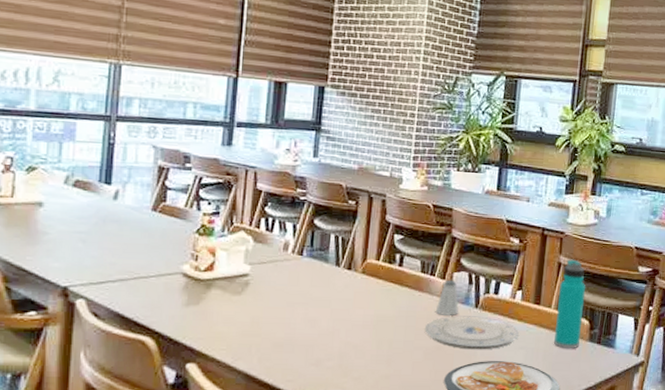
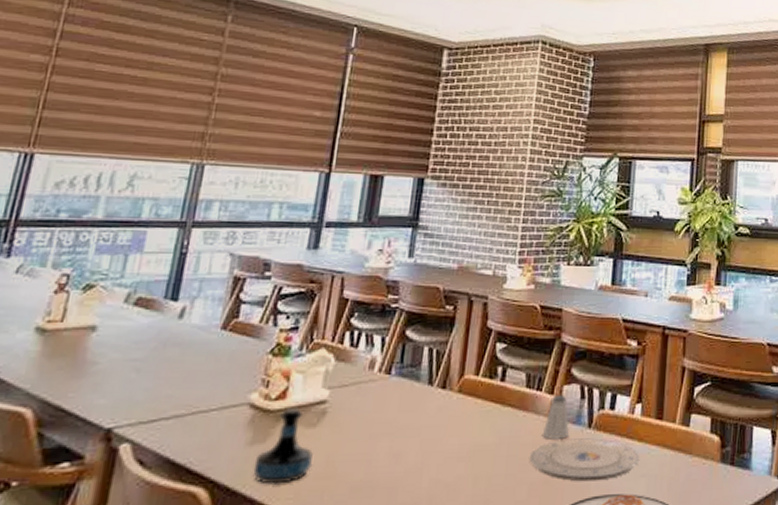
tequila bottle: none [190,278,241,338] -> present [253,407,313,484]
water bottle: present [554,259,585,348] -> none [680,362,714,473]

